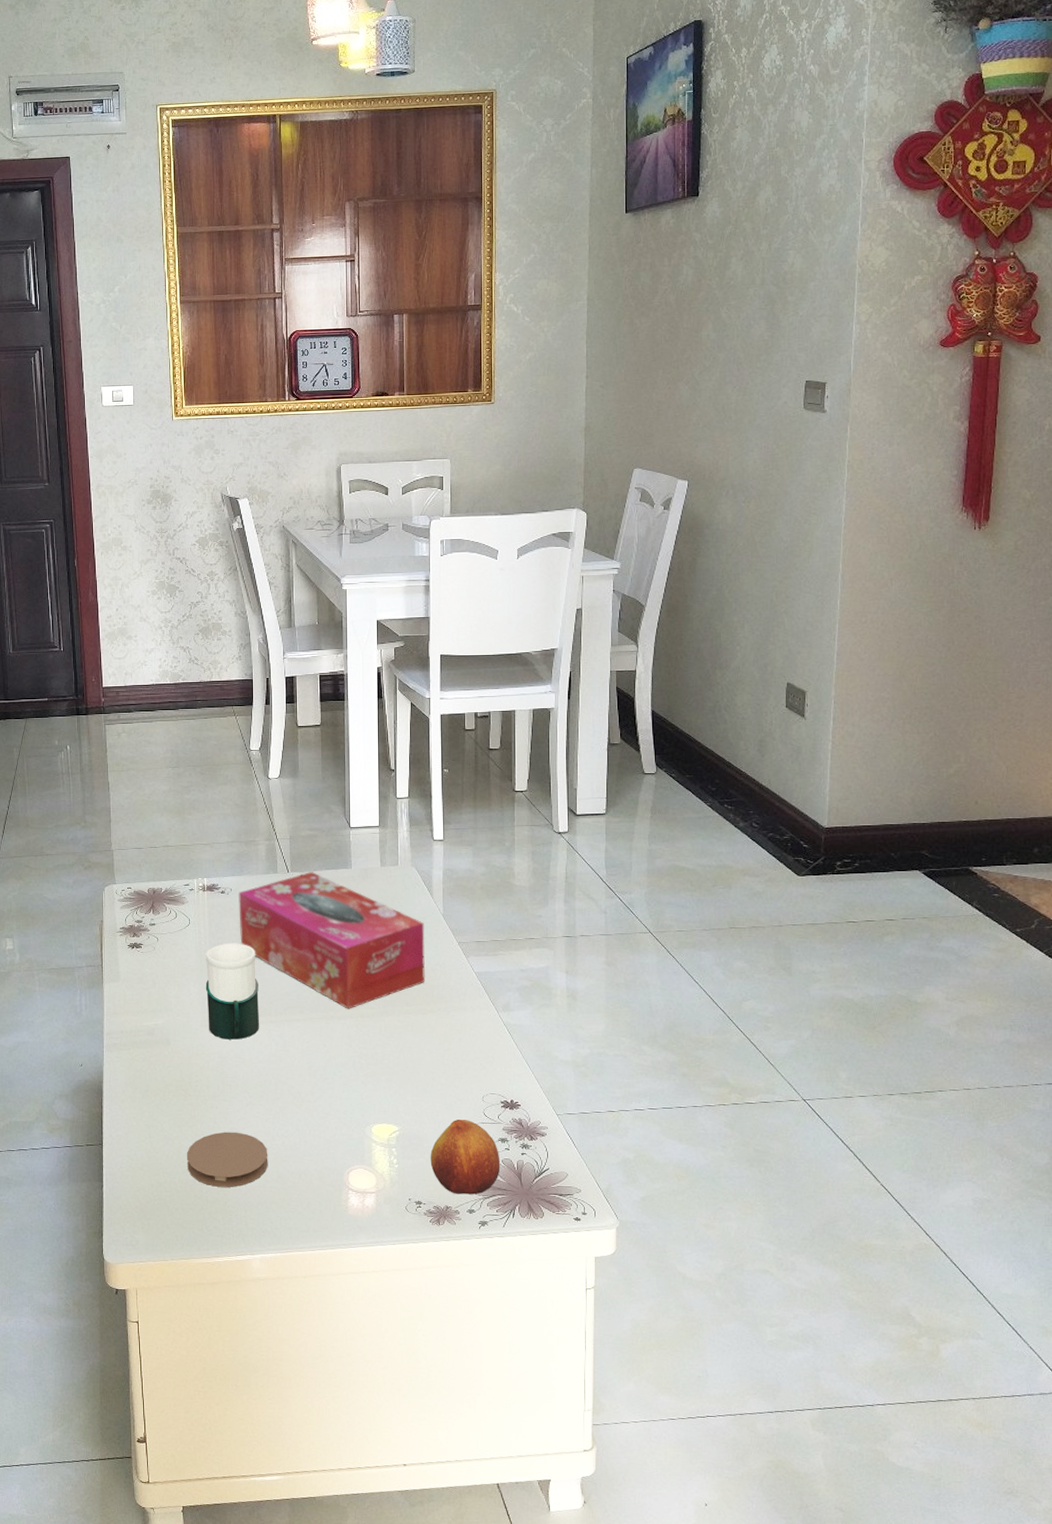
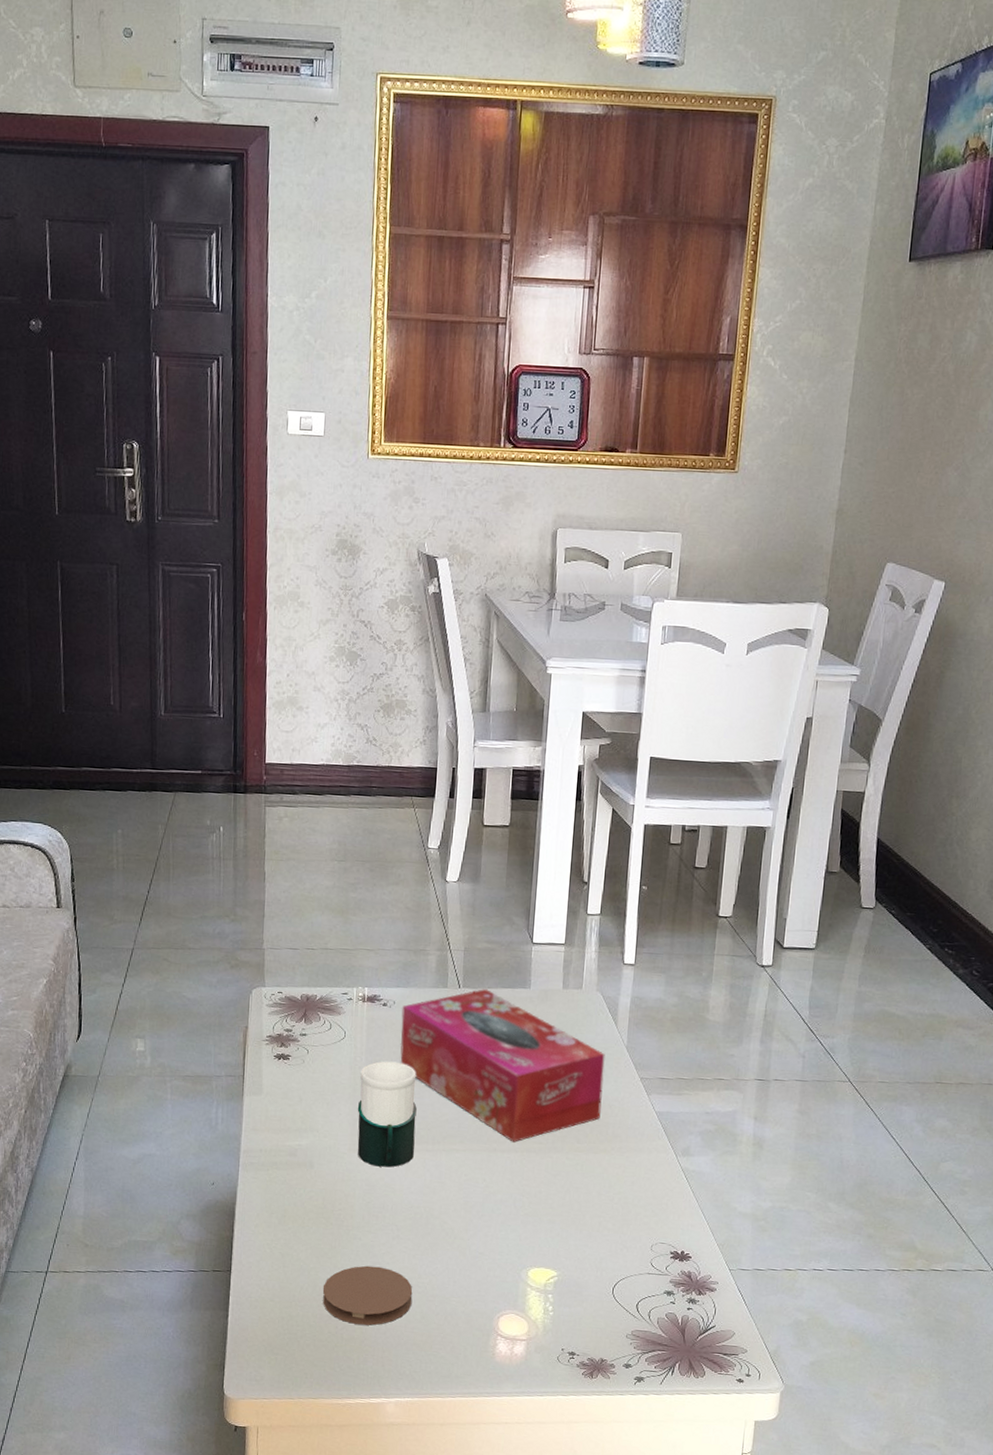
fruit: present [430,1120,501,1195] -> none [588,1268,664,1349]

